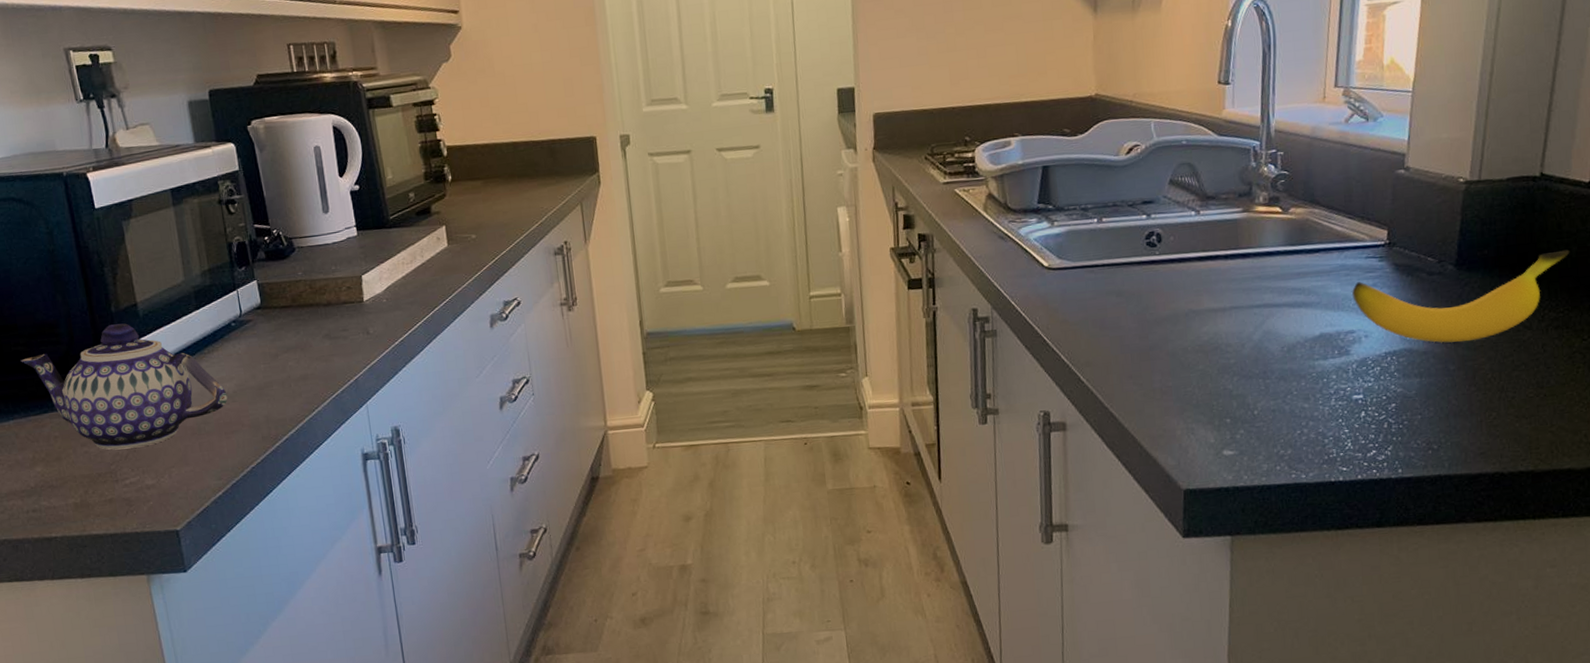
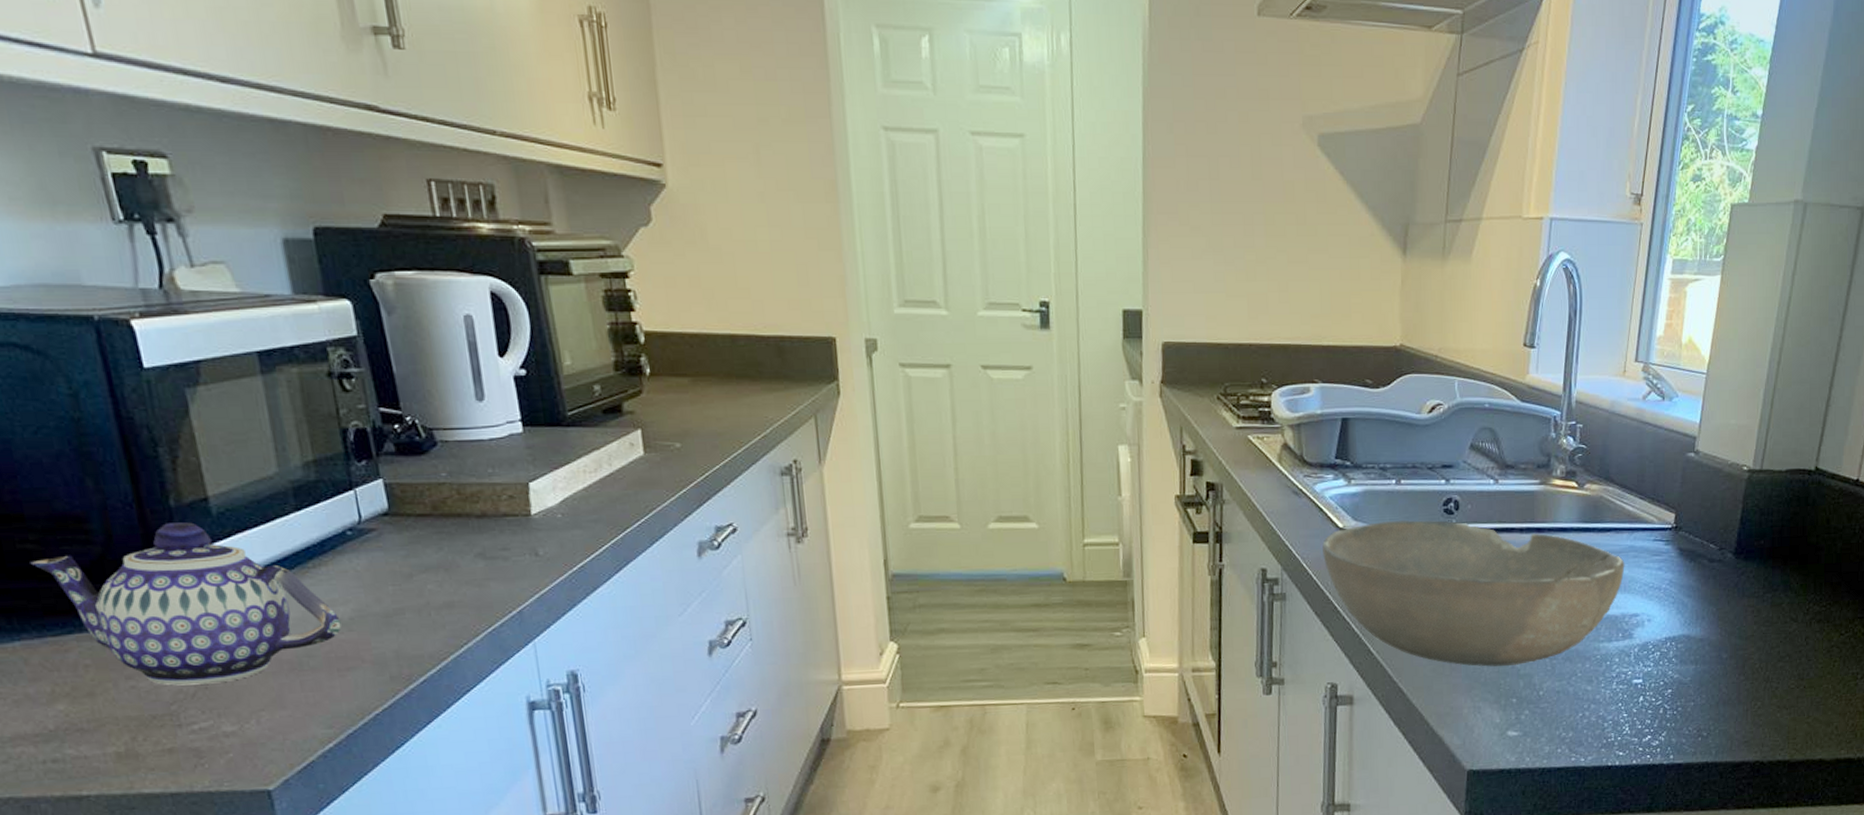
bowl: none [1029,253,1337,389] -> present [1322,520,1625,667]
banana: present [1352,250,1570,343] -> none [1639,545,1836,631]

